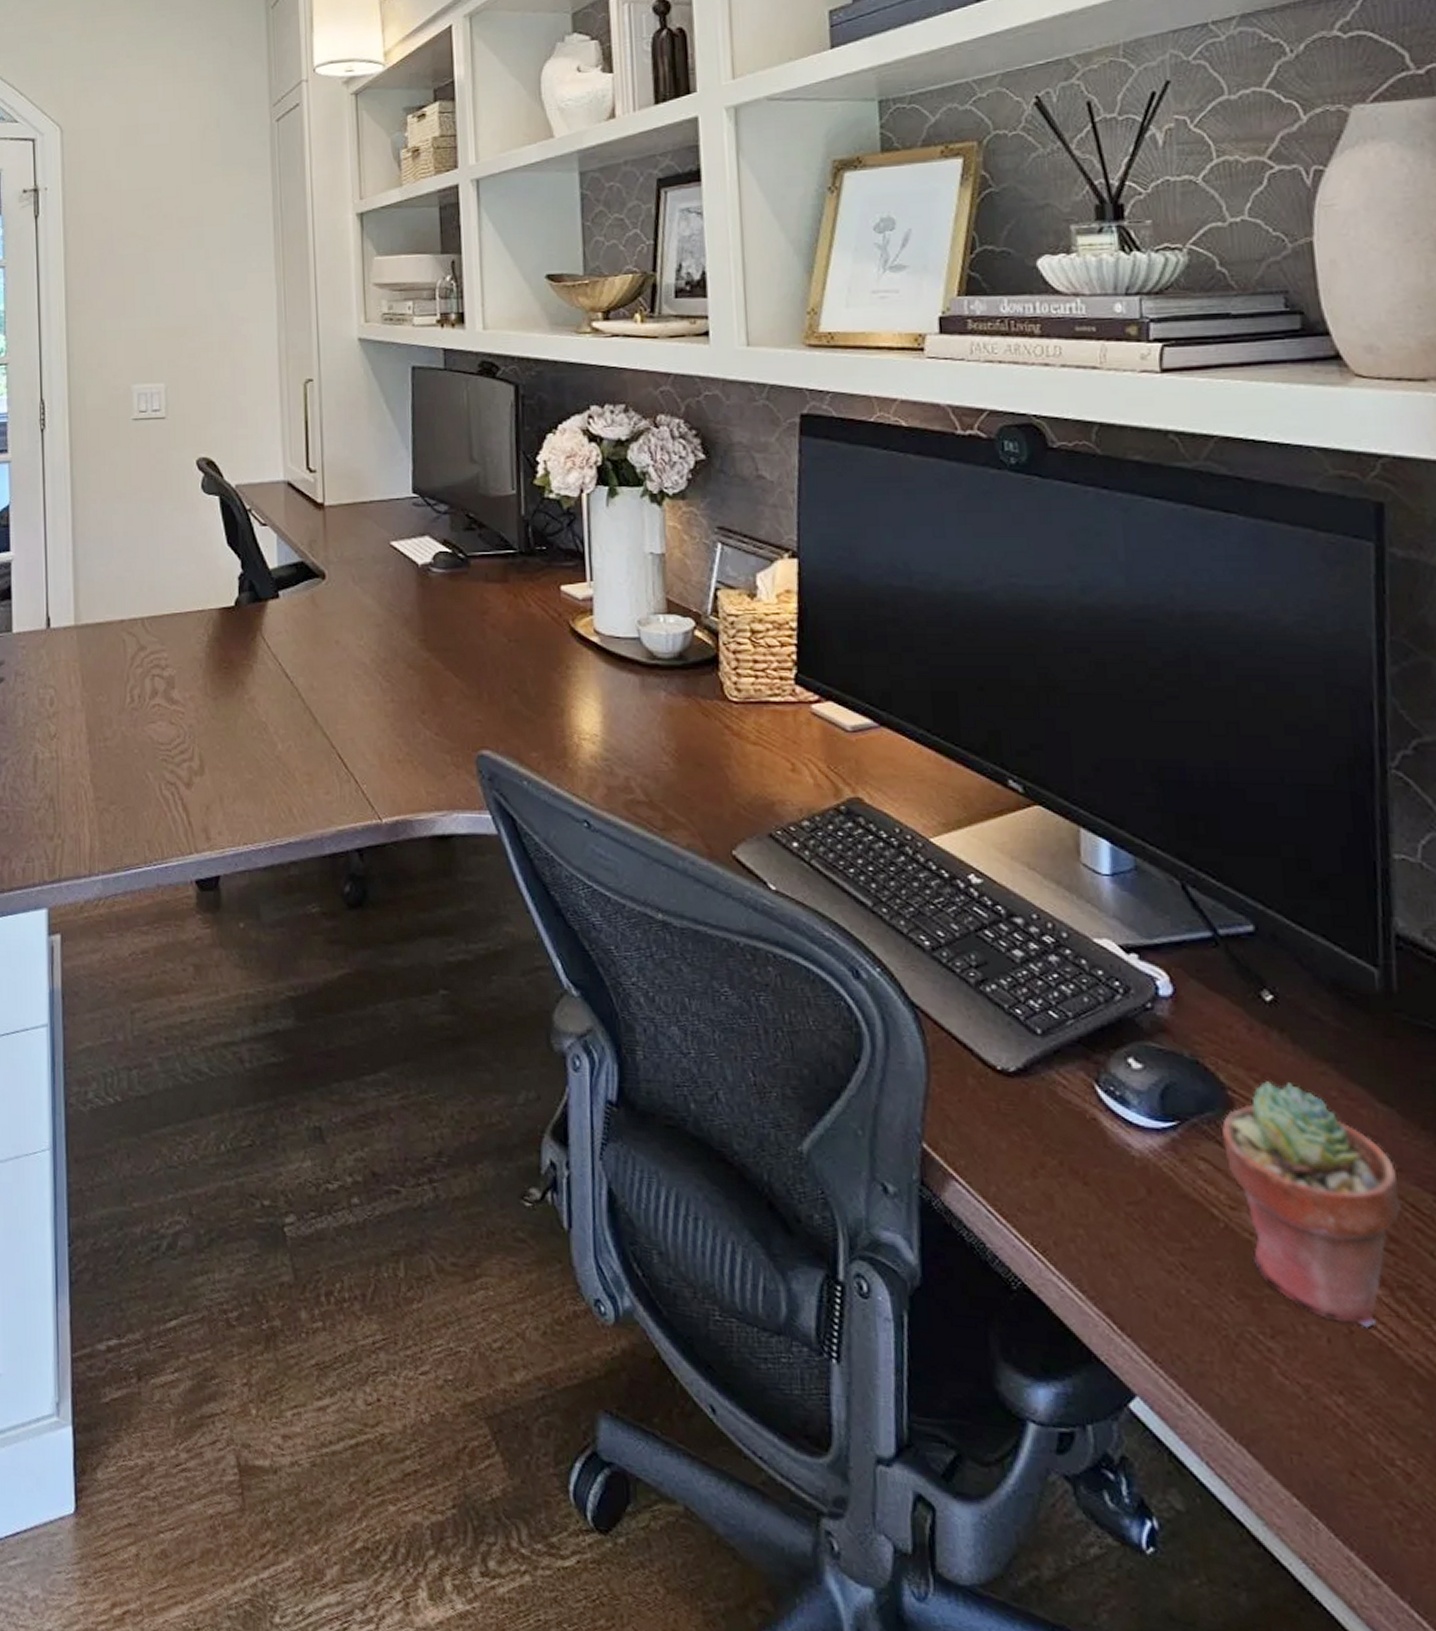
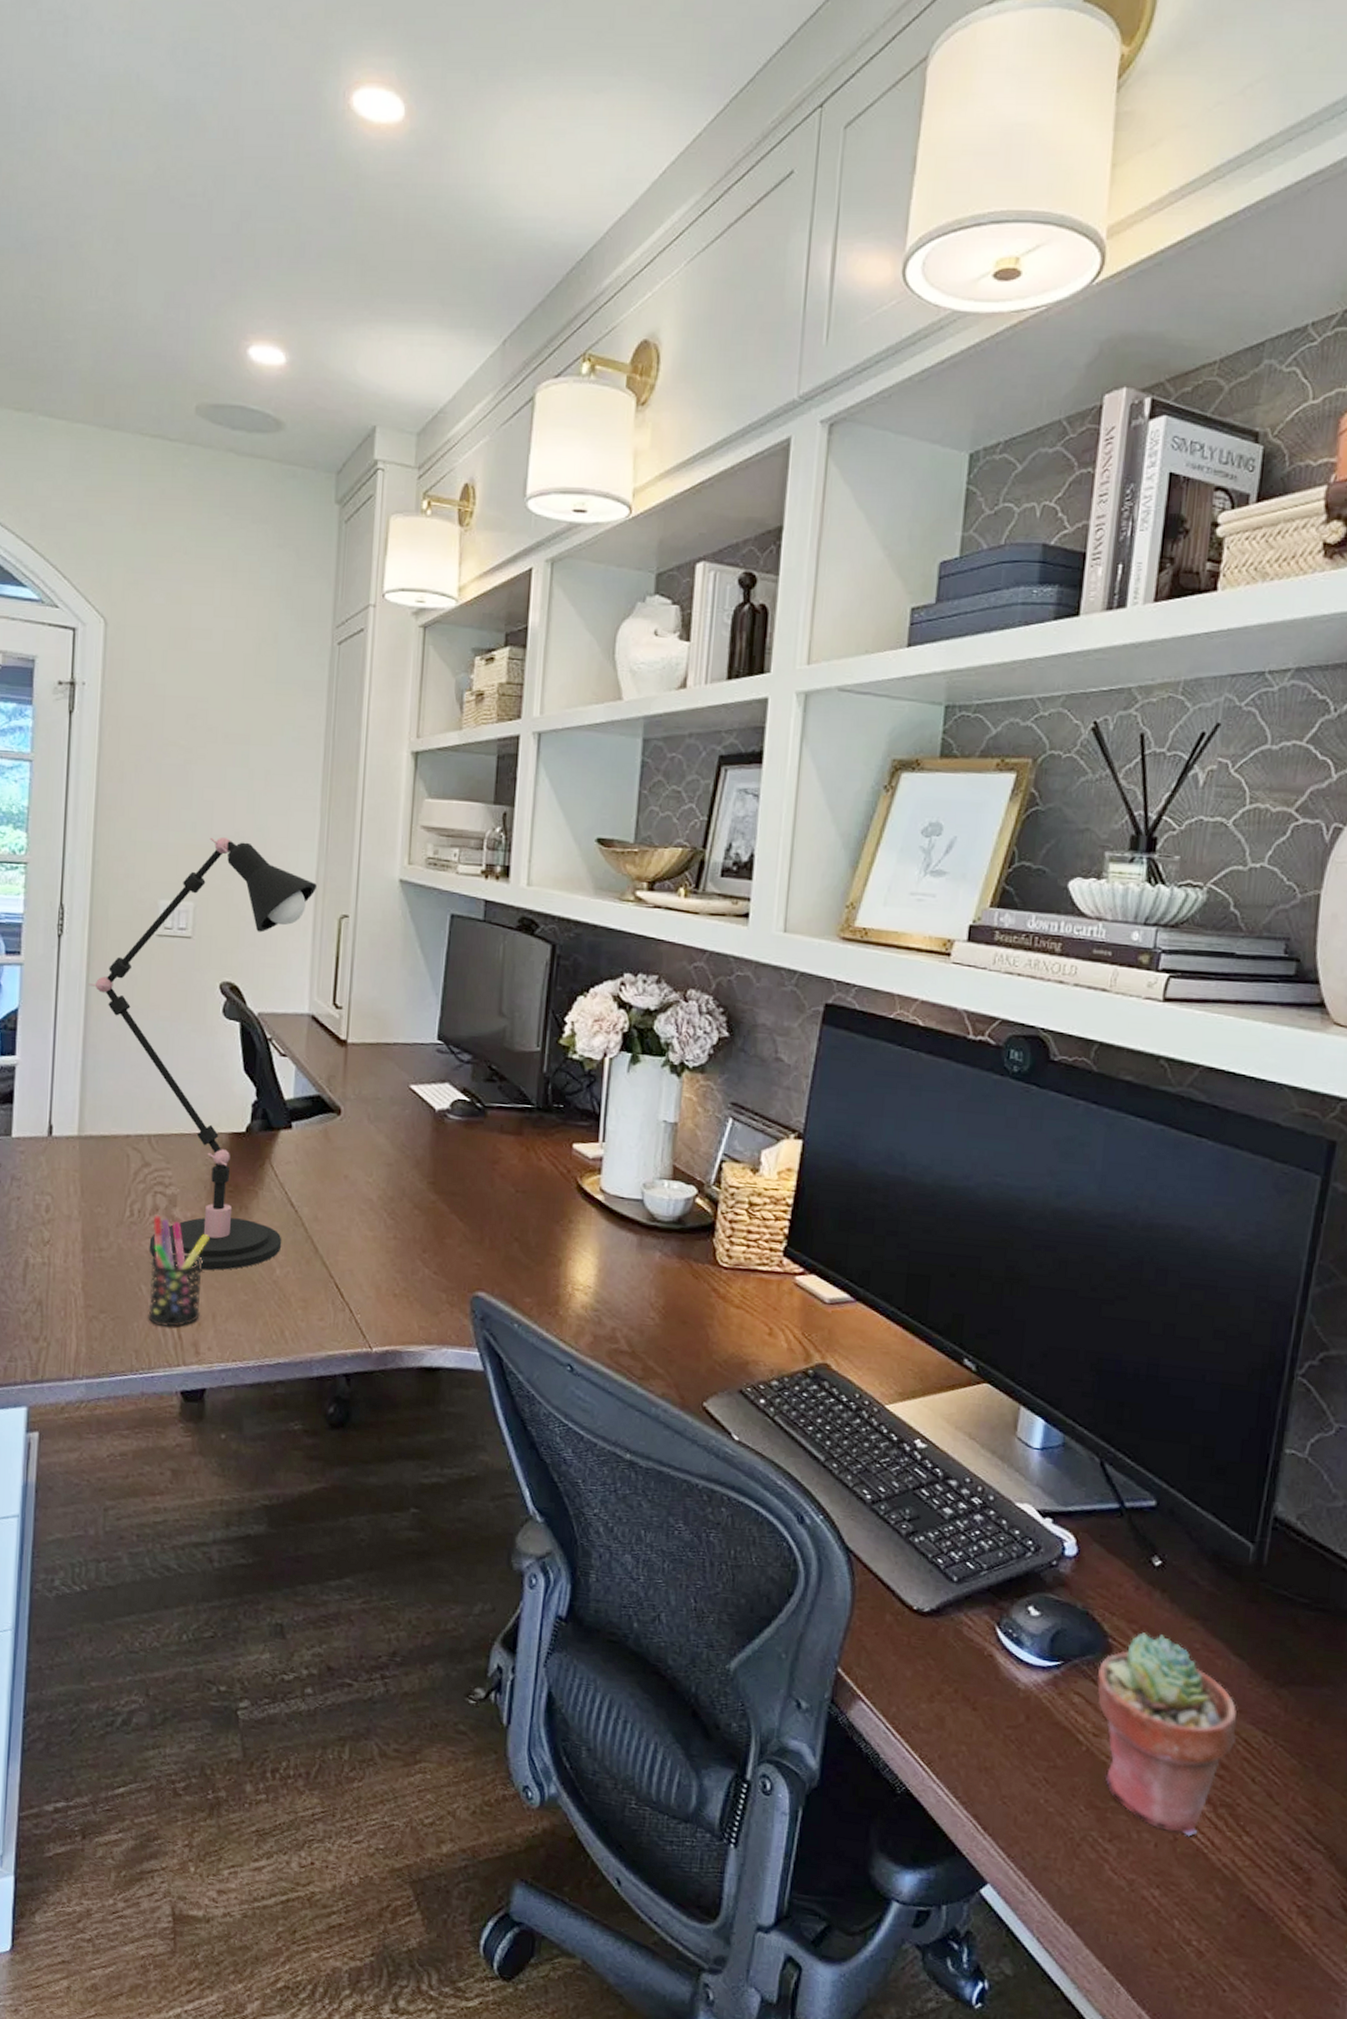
desk lamp: none [72,316,281,752] -> present [88,836,317,1271]
pen holder: none [153,699,209,813] -> present [148,1216,209,1327]

